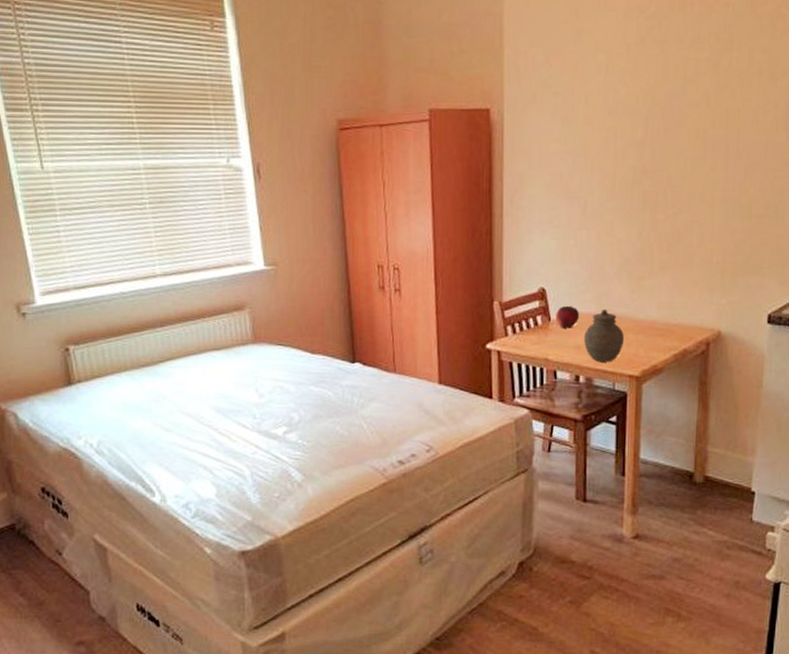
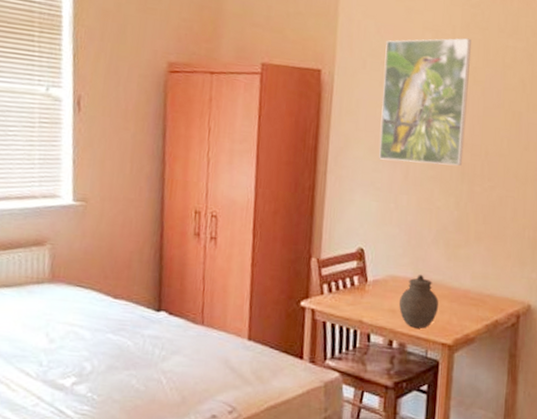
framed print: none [555,54,648,197] -> present [379,38,471,166]
fruit: present [556,305,580,328] -> none [372,267,397,291]

